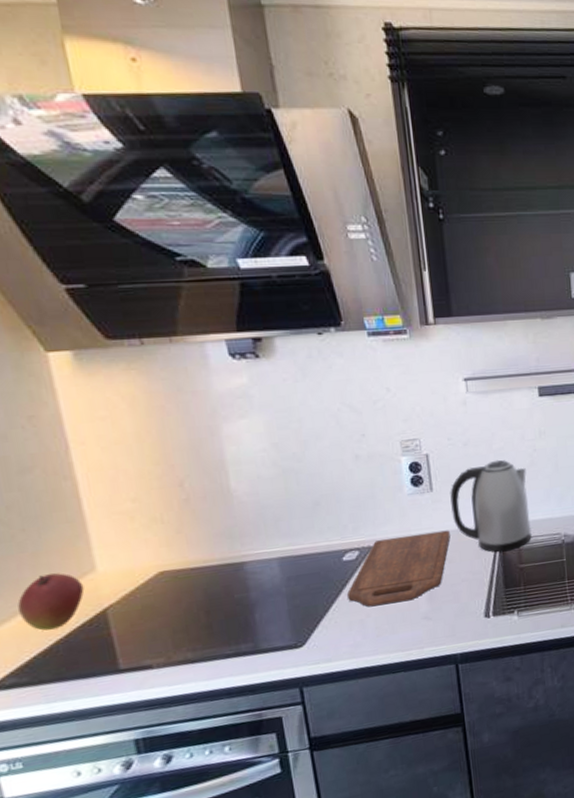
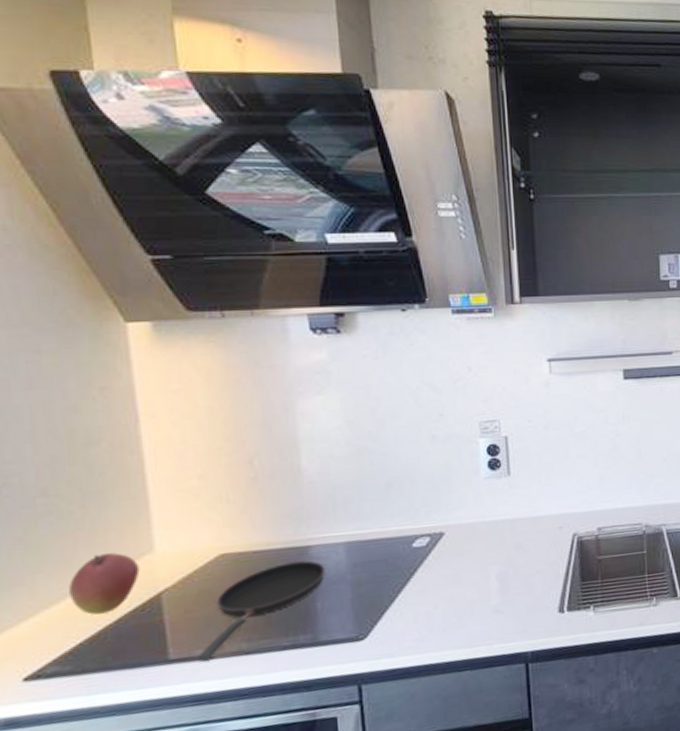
frying pan: none [146,575,261,671] -> present [197,560,325,662]
cutting board: present [347,530,450,607] -> none [415,517,526,598]
kettle: present [450,460,532,552] -> none [528,444,611,542]

